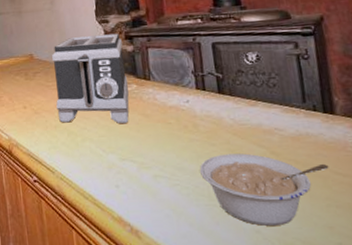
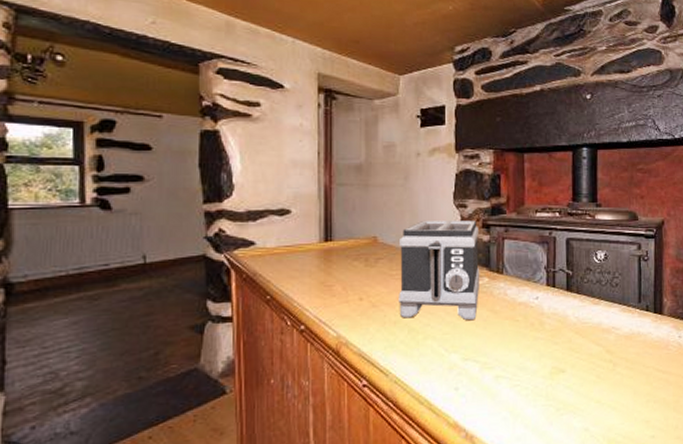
legume: present [199,153,329,227] -> none [540,352,652,424]

